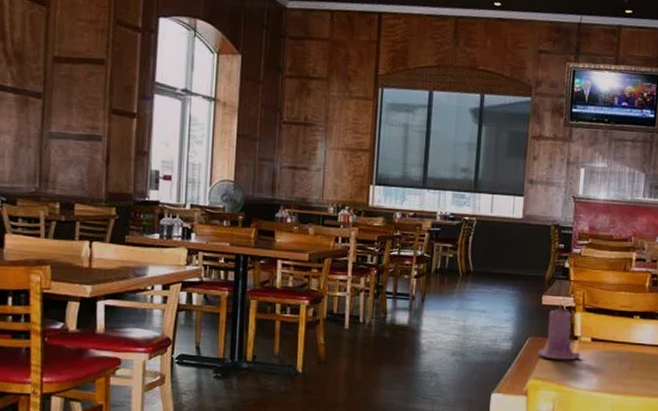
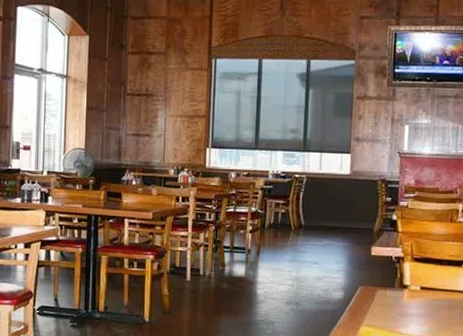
candle: present [537,304,581,361] -> none [368,254,411,309]

